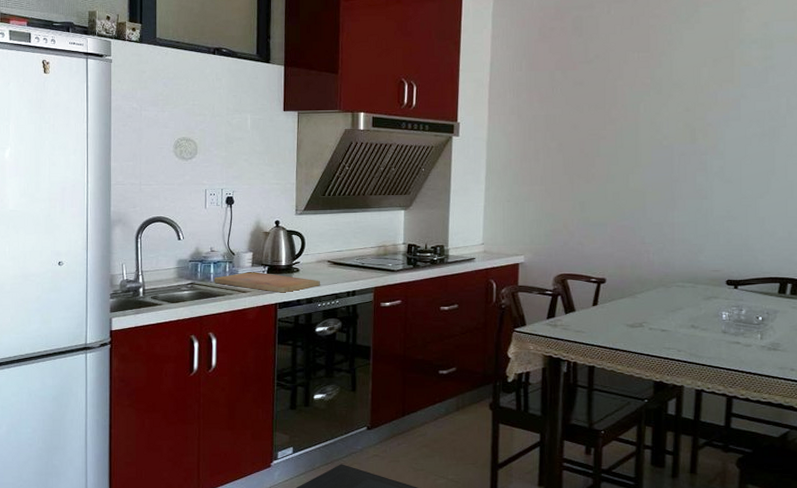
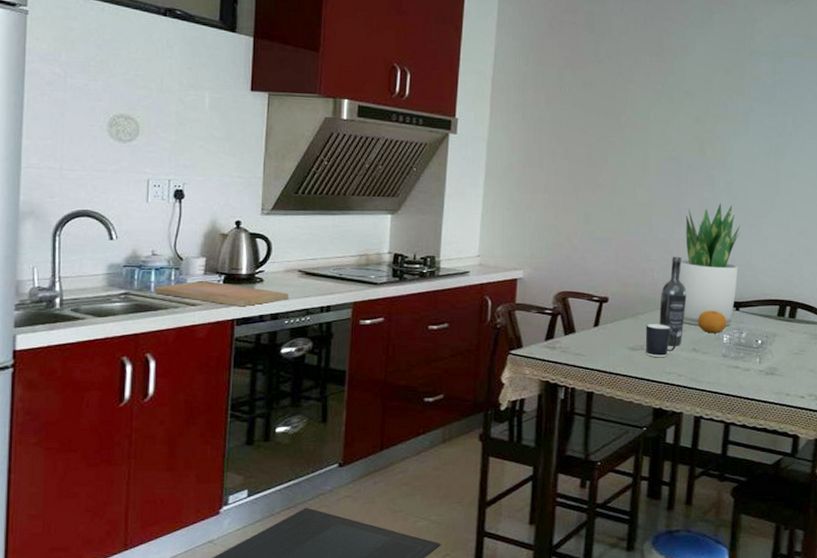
mug: none [643,302,675,334] -> present [645,324,677,358]
wine bottle: none [656,238,683,323] -> present [659,256,687,346]
planter: none [675,186,737,303] -> present [679,203,741,326]
fruit: none [695,289,725,311] -> present [697,310,727,334]

